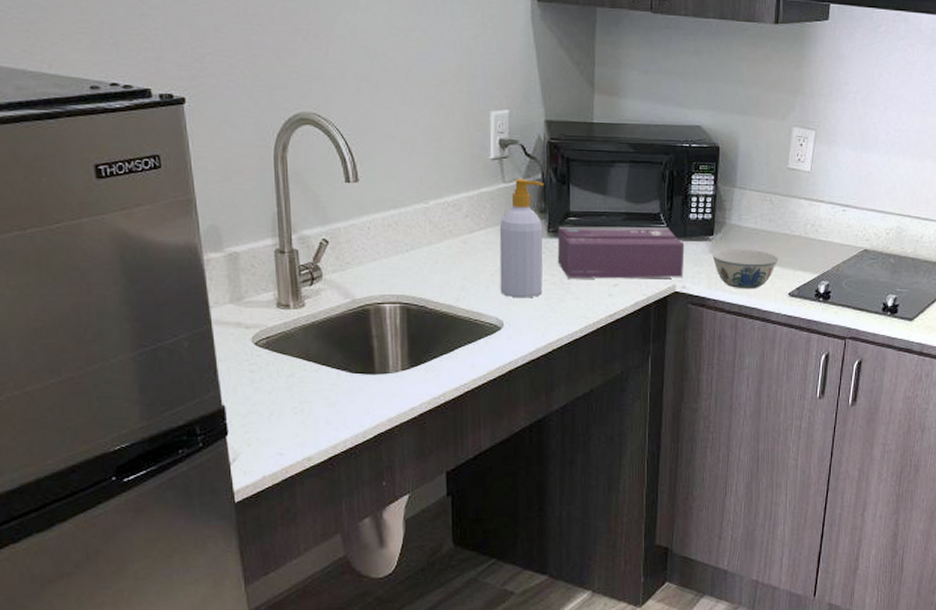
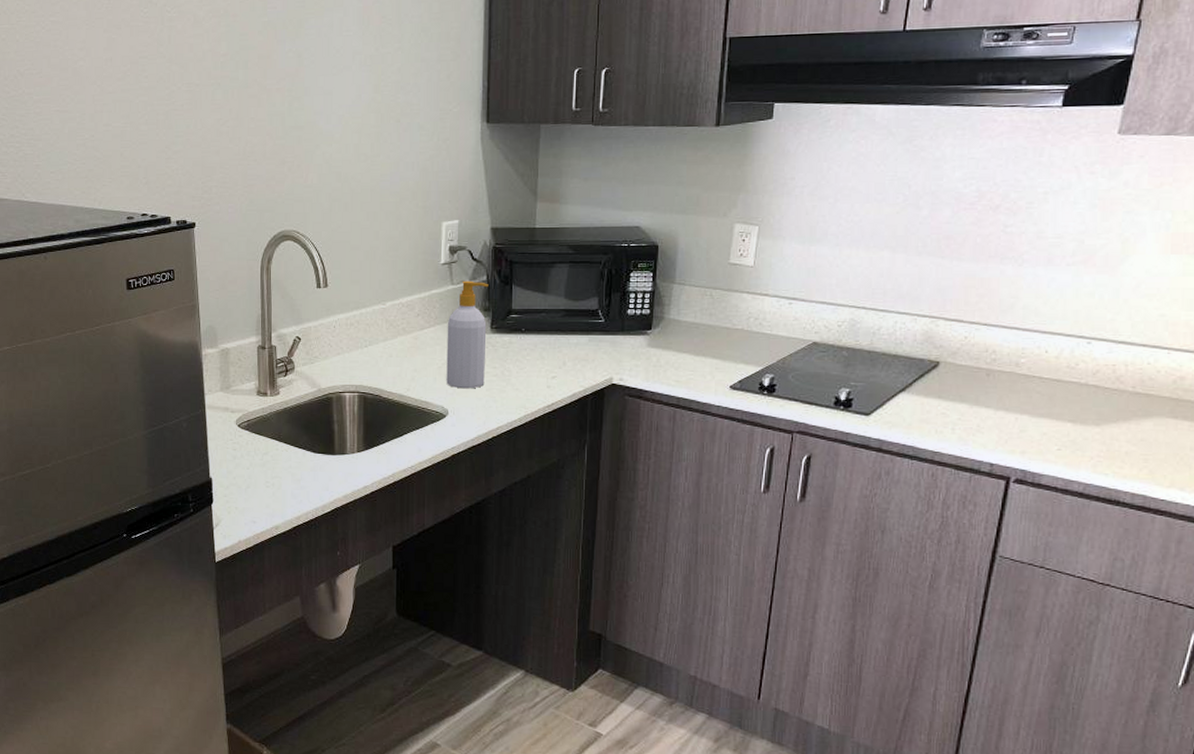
tissue box: present [557,226,685,279] -> none [499,323,622,372]
bowl: present [712,248,779,289] -> none [650,342,719,382]

